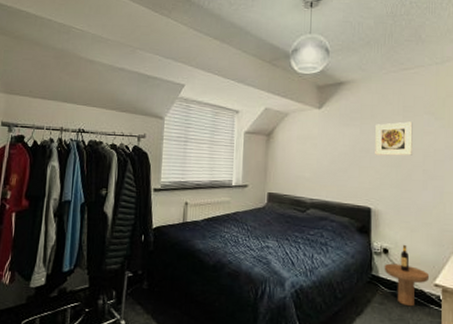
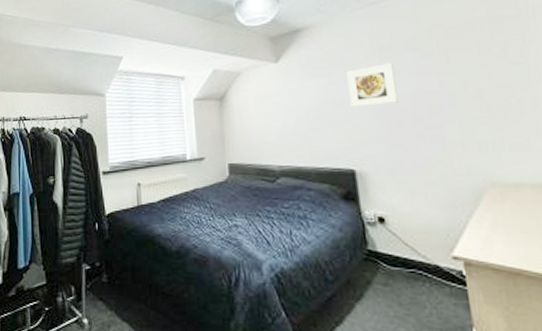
side table: present [384,244,430,307] -> none [382,210,445,287]

